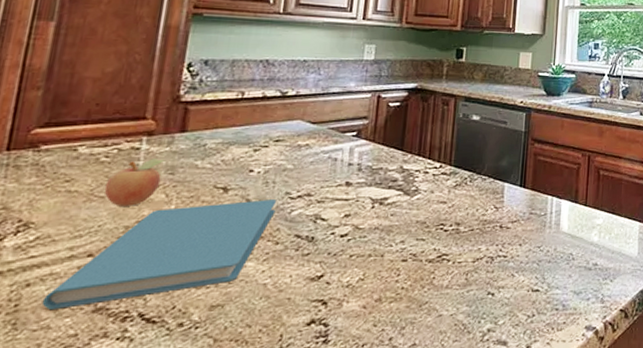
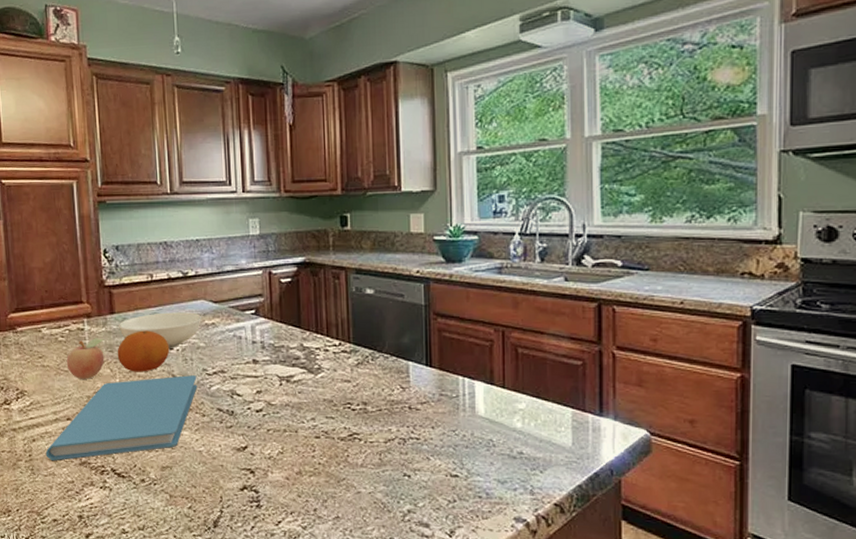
fruit: none [178,151,250,197] -> present [117,330,170,372]
bowl: none [187,132,296,172] -> present [118,312,203,350]

